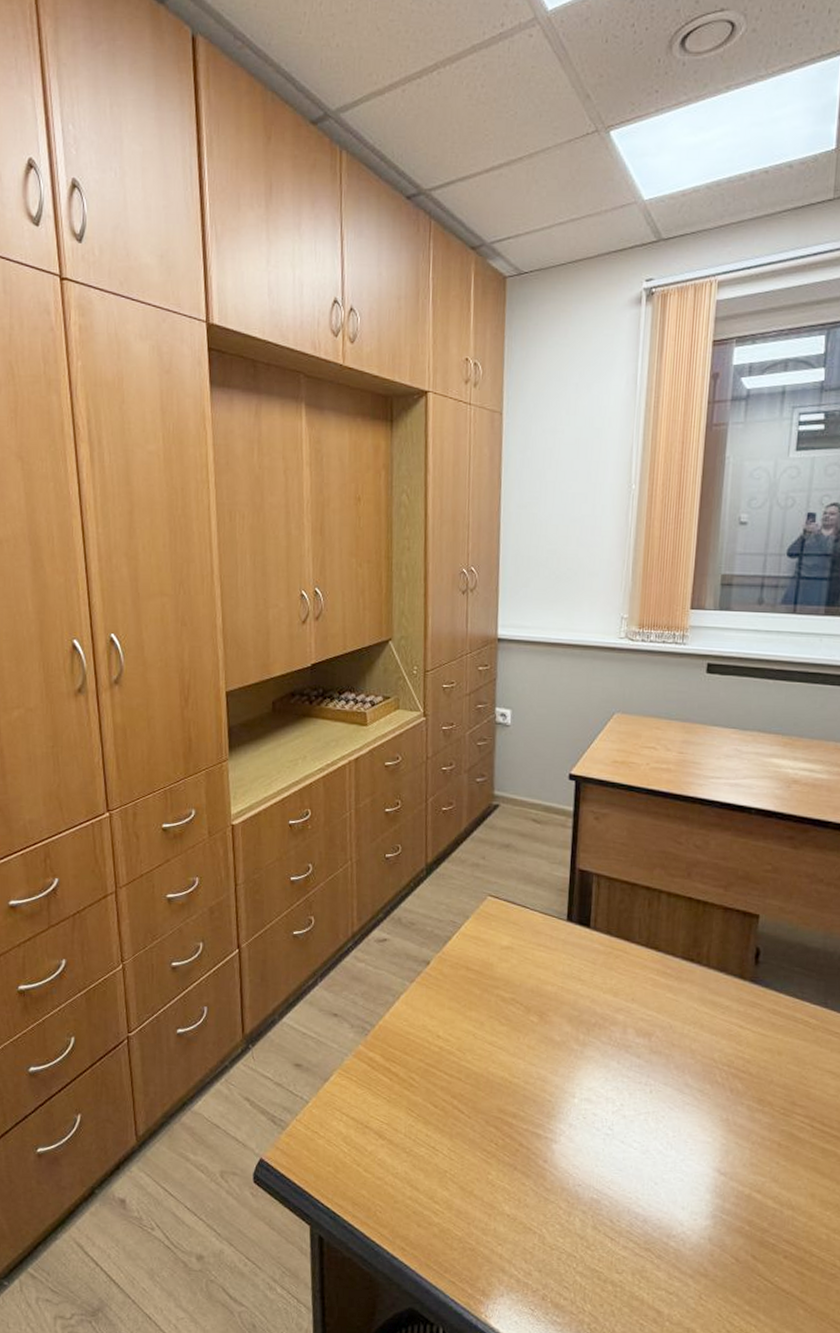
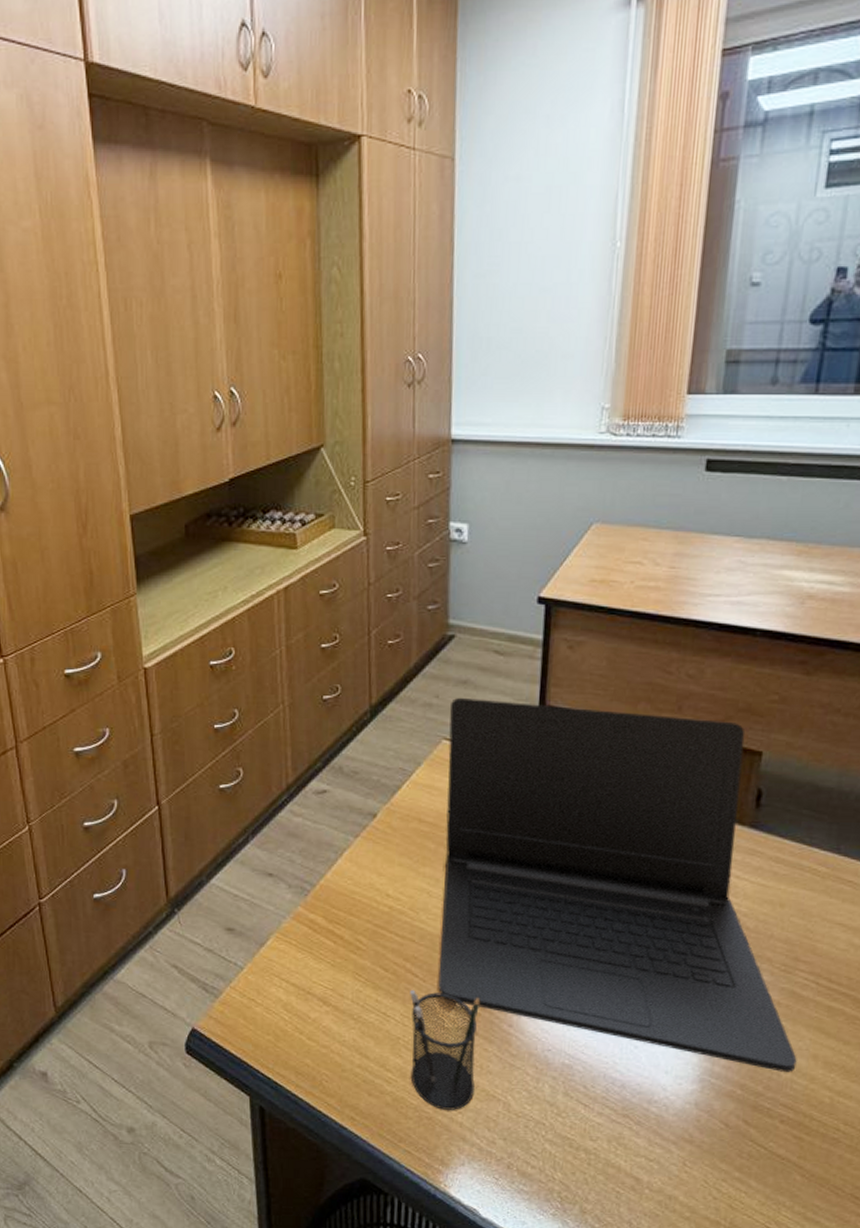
pencil holder: none [456,1126,518,1242] -> present [410,990,480,1110]
laptop: none [481,859,797,1210] -> present [438,697,797,1072]

